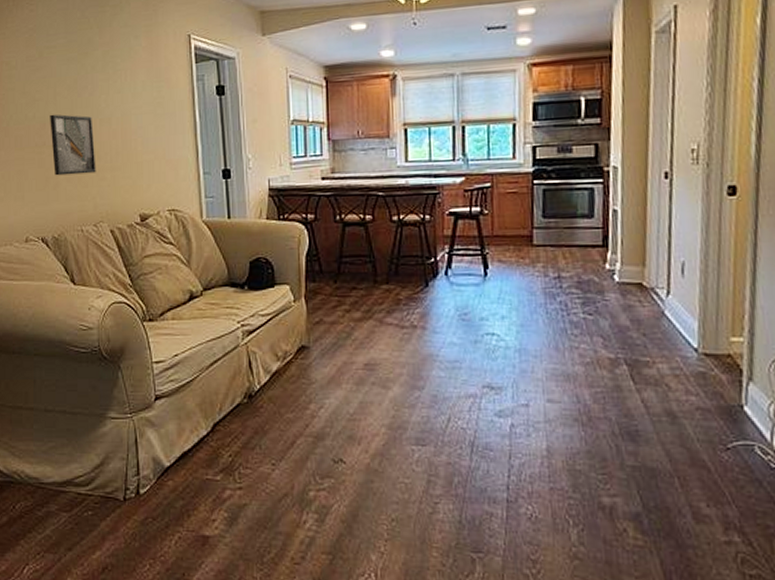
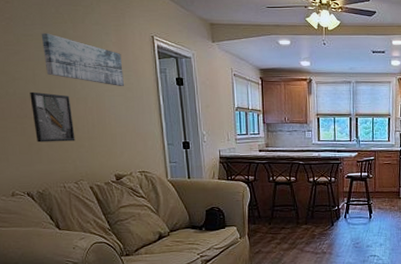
wall art: none [64,42,154,102] -> present [41,33,124,86]

